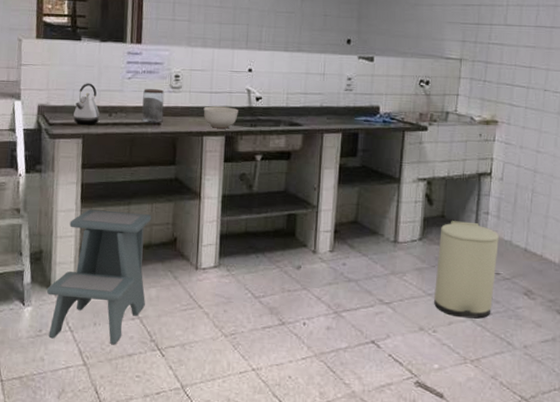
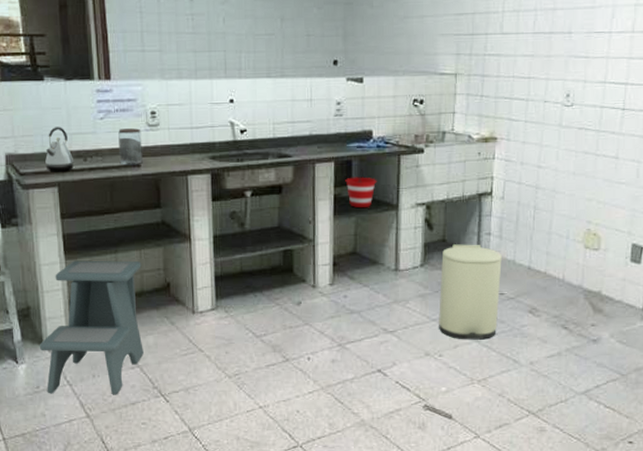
bowl: present [203,105,238,129] -> none [185,141,223,166]
bucket: none [351,140,381,180] -> present [345,167,377,209]

